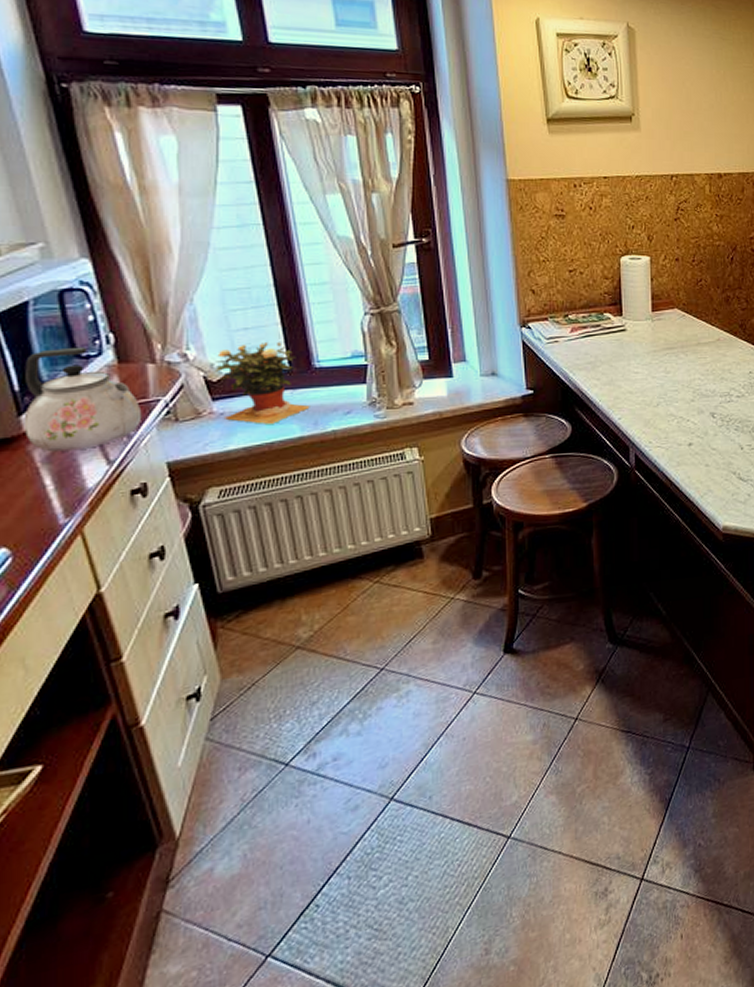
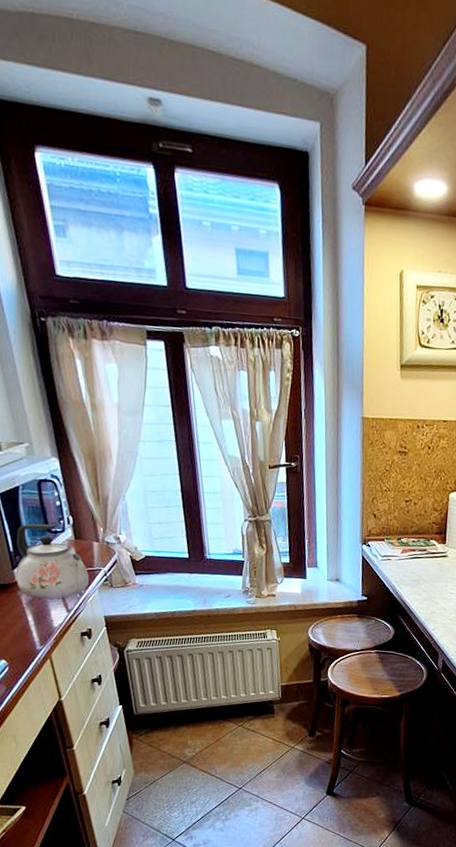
flower arrangement: present [216,341,310,424] -> none [138,534,202,598]

